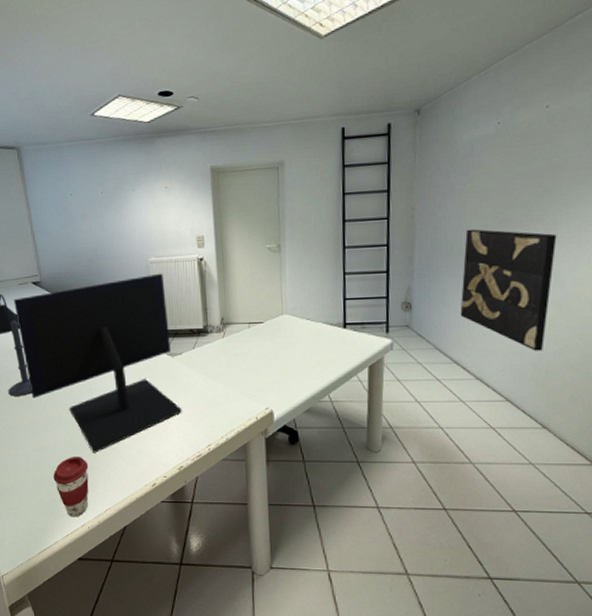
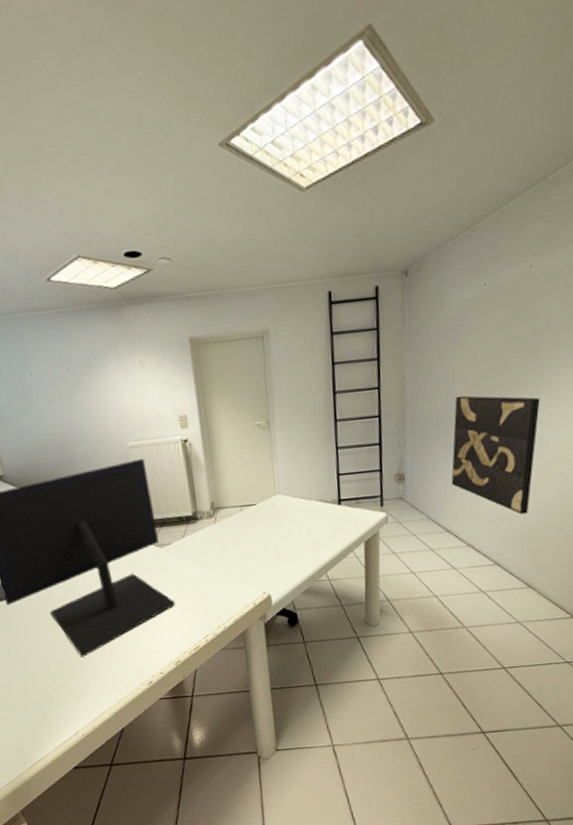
coffee cup: present [53,456,89,518] -> none [38,662,81,727]

